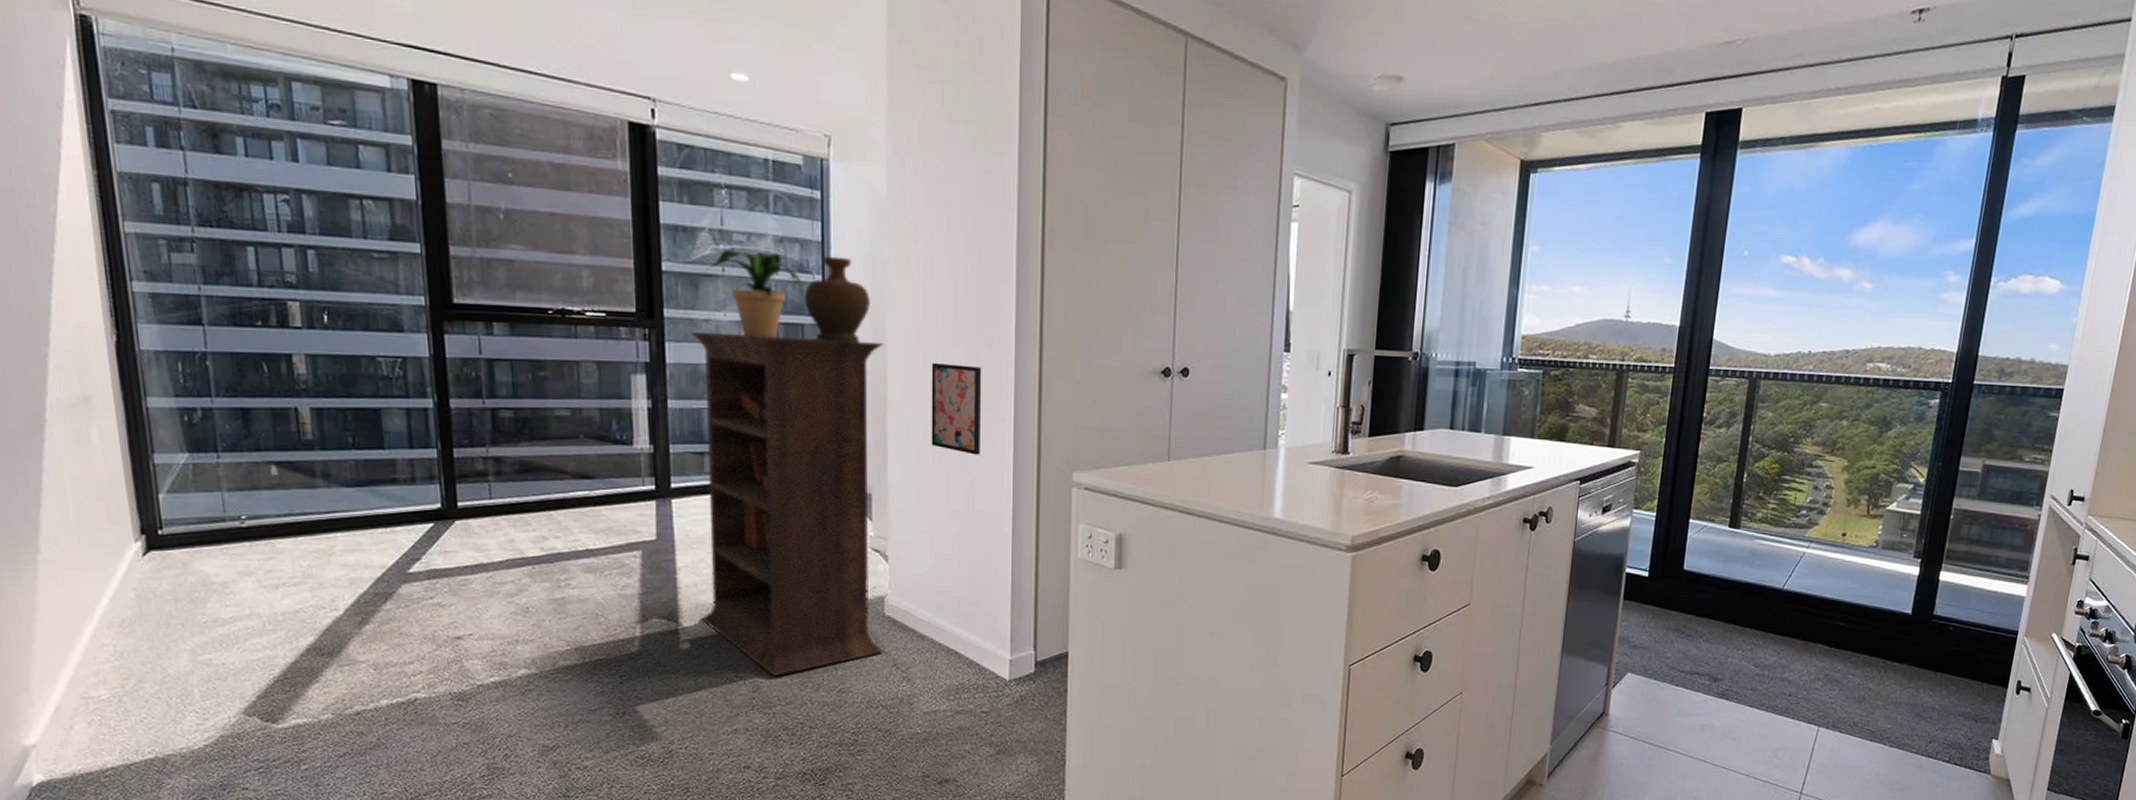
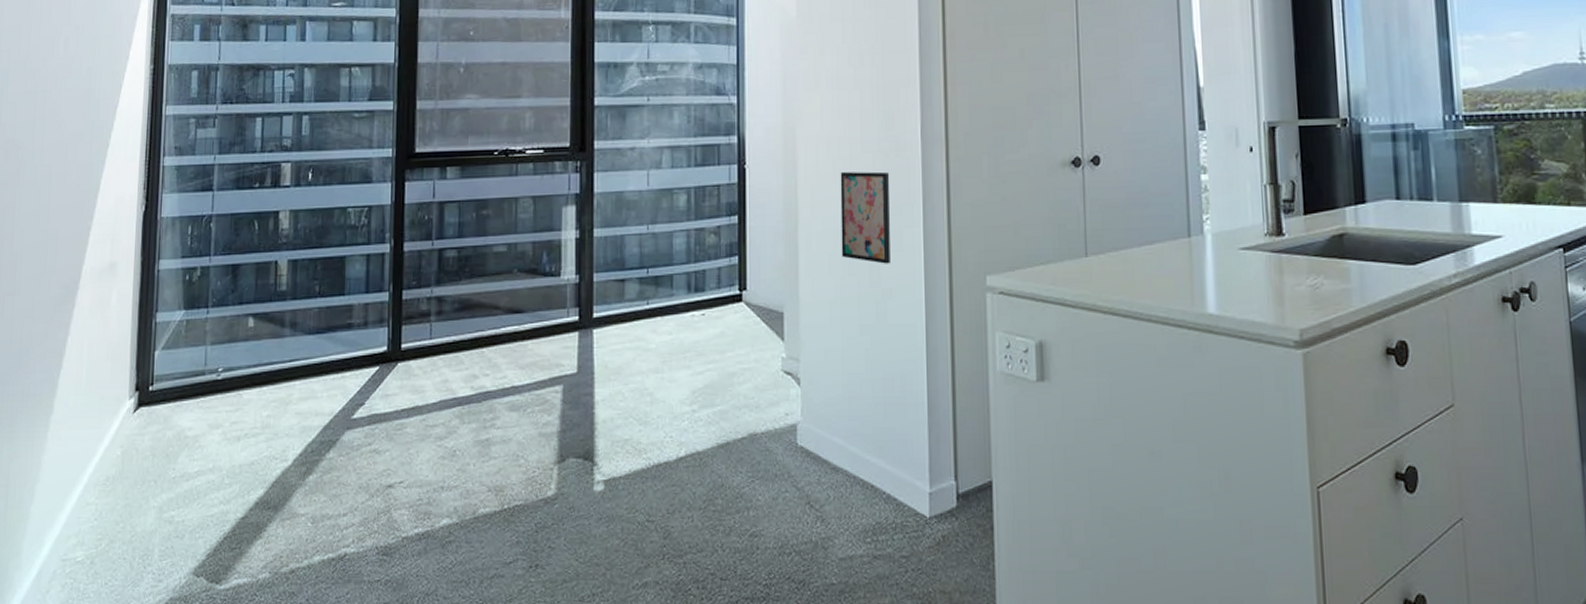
bookcase: present [689,332,884,677] -> none [615,156,796,520]
potted plant: present [704,248,804,338] -> none [631,79,720,161]
decorative vase: present [804,256,870,344] -> none [720,76,781,160]

